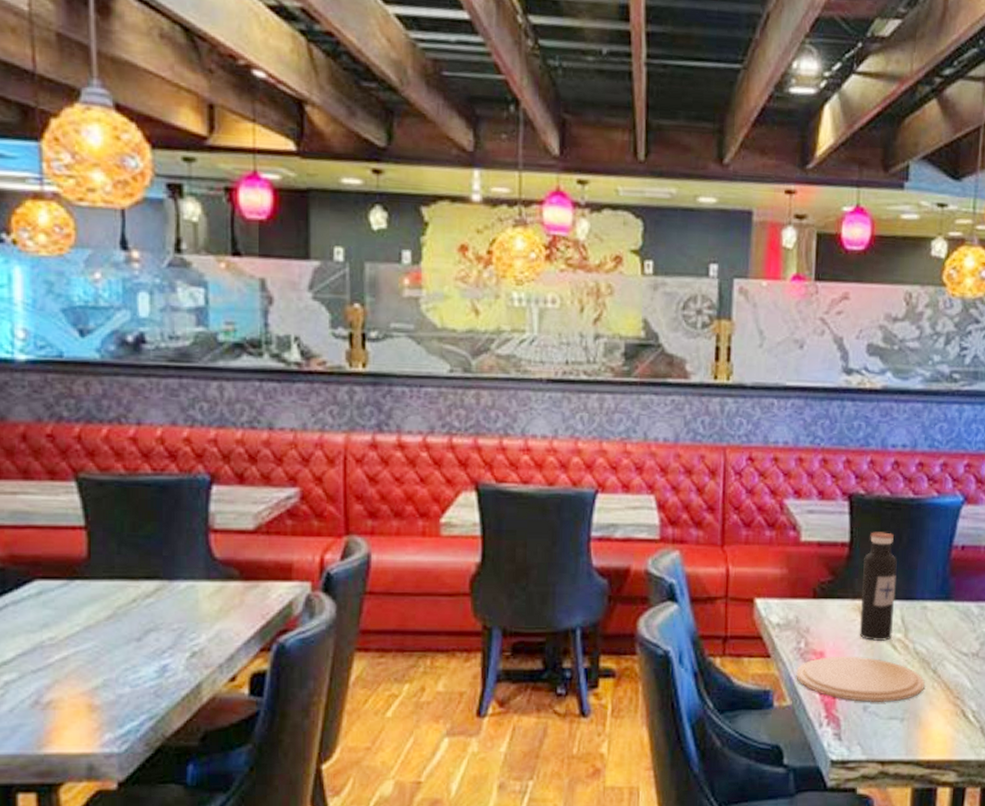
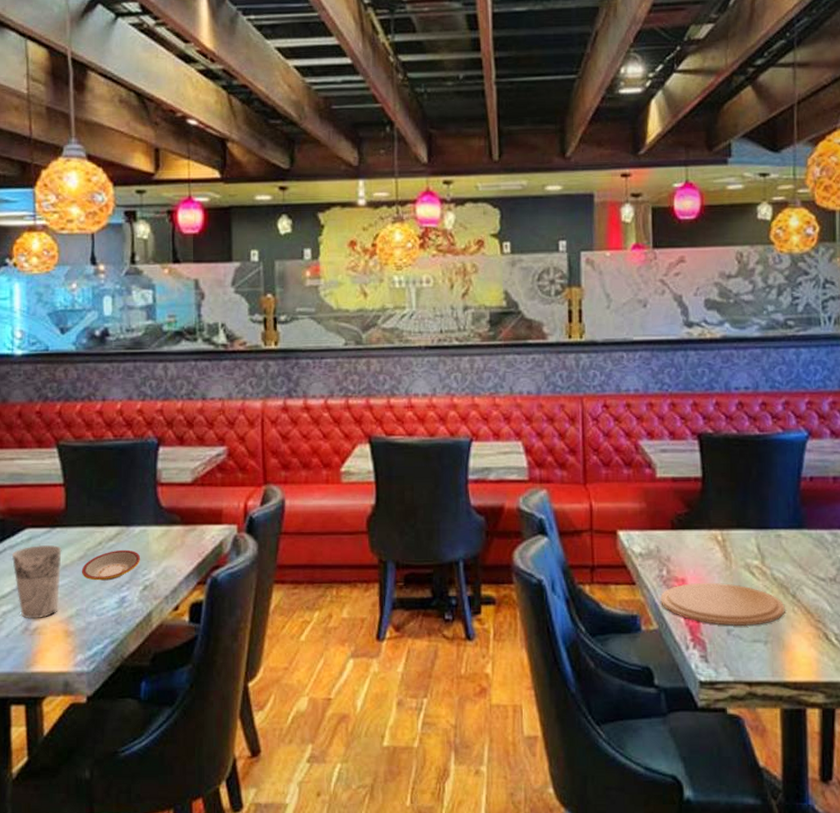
cup: none [16,600,83,691] -> present [12,544,62,619]
plate: none [109,608,188,645] -> present [81,549,141,581]
water bottle: present [859,532,897,642] -> none [716,467,750,569]

